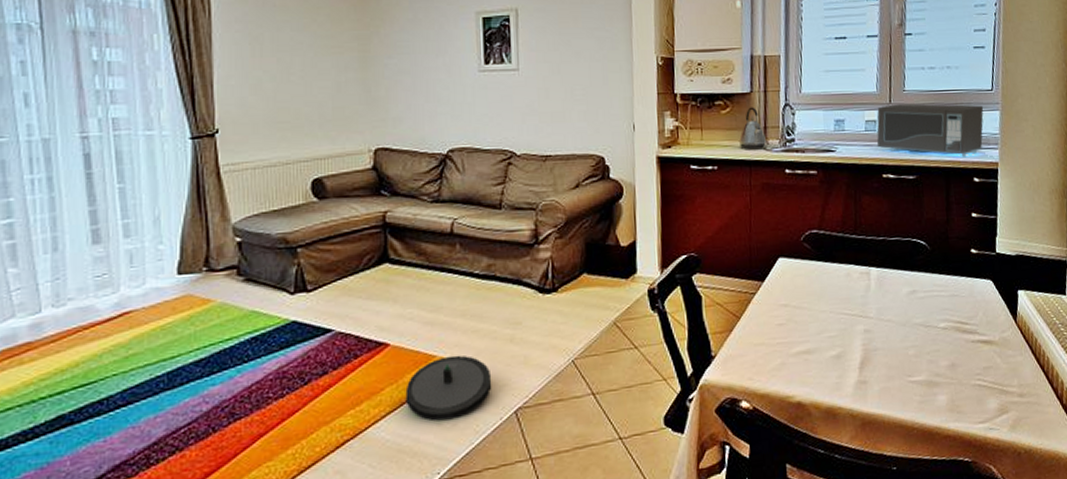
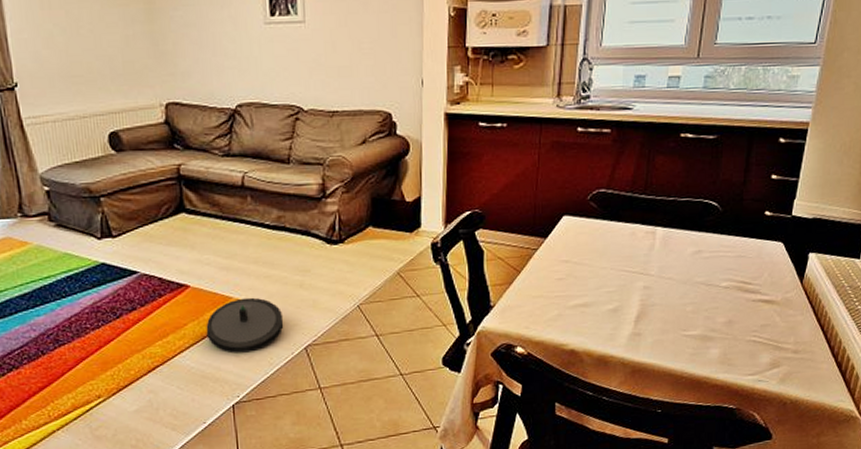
kettle: present [738,107,767,151] -> none [530,61,561,108]
microwave: present [876,103,984,157] -> none [678,58,803,117]

